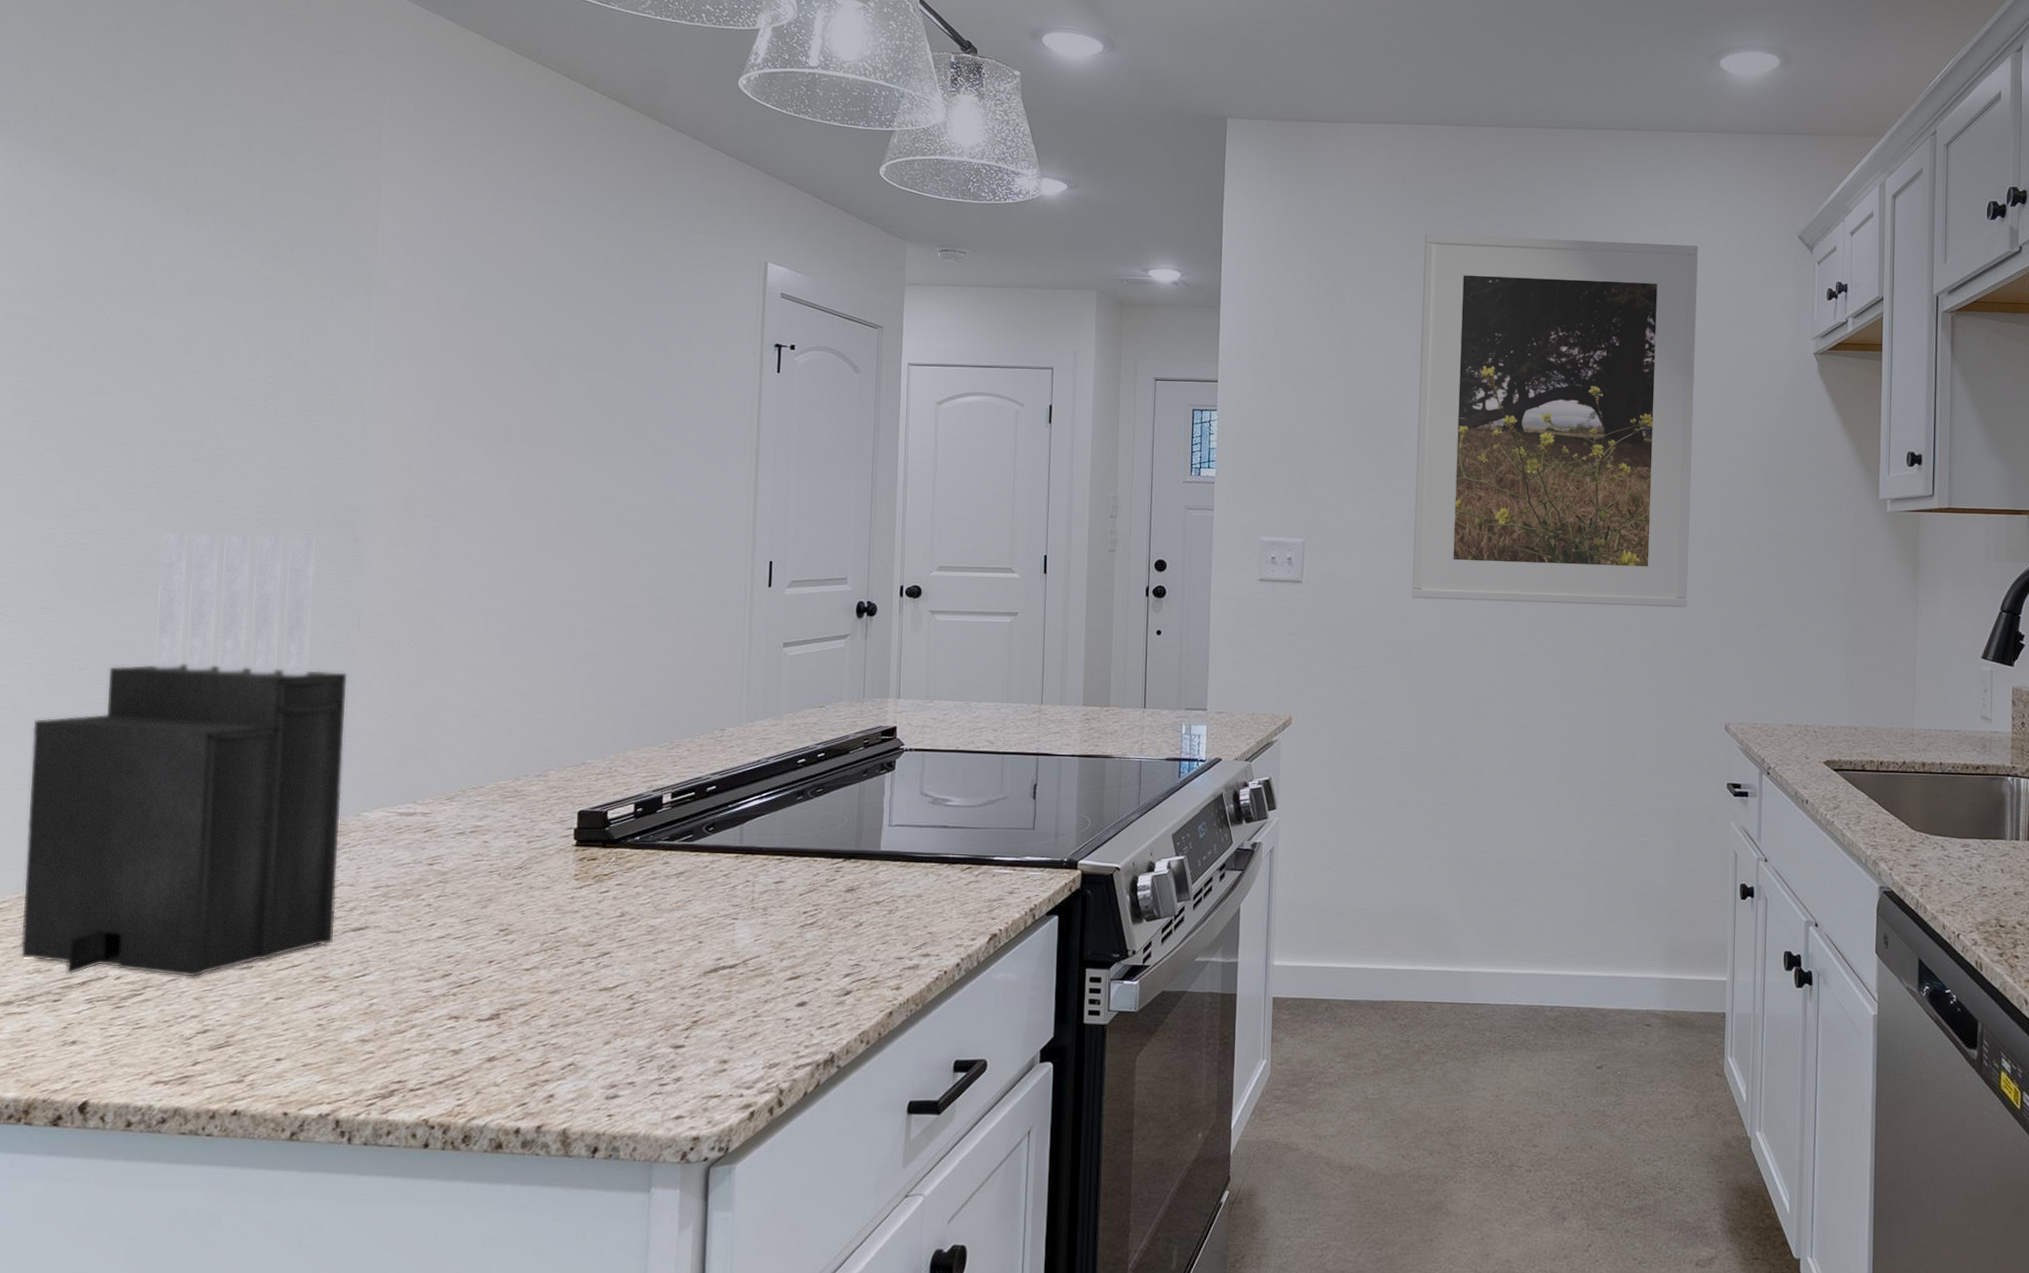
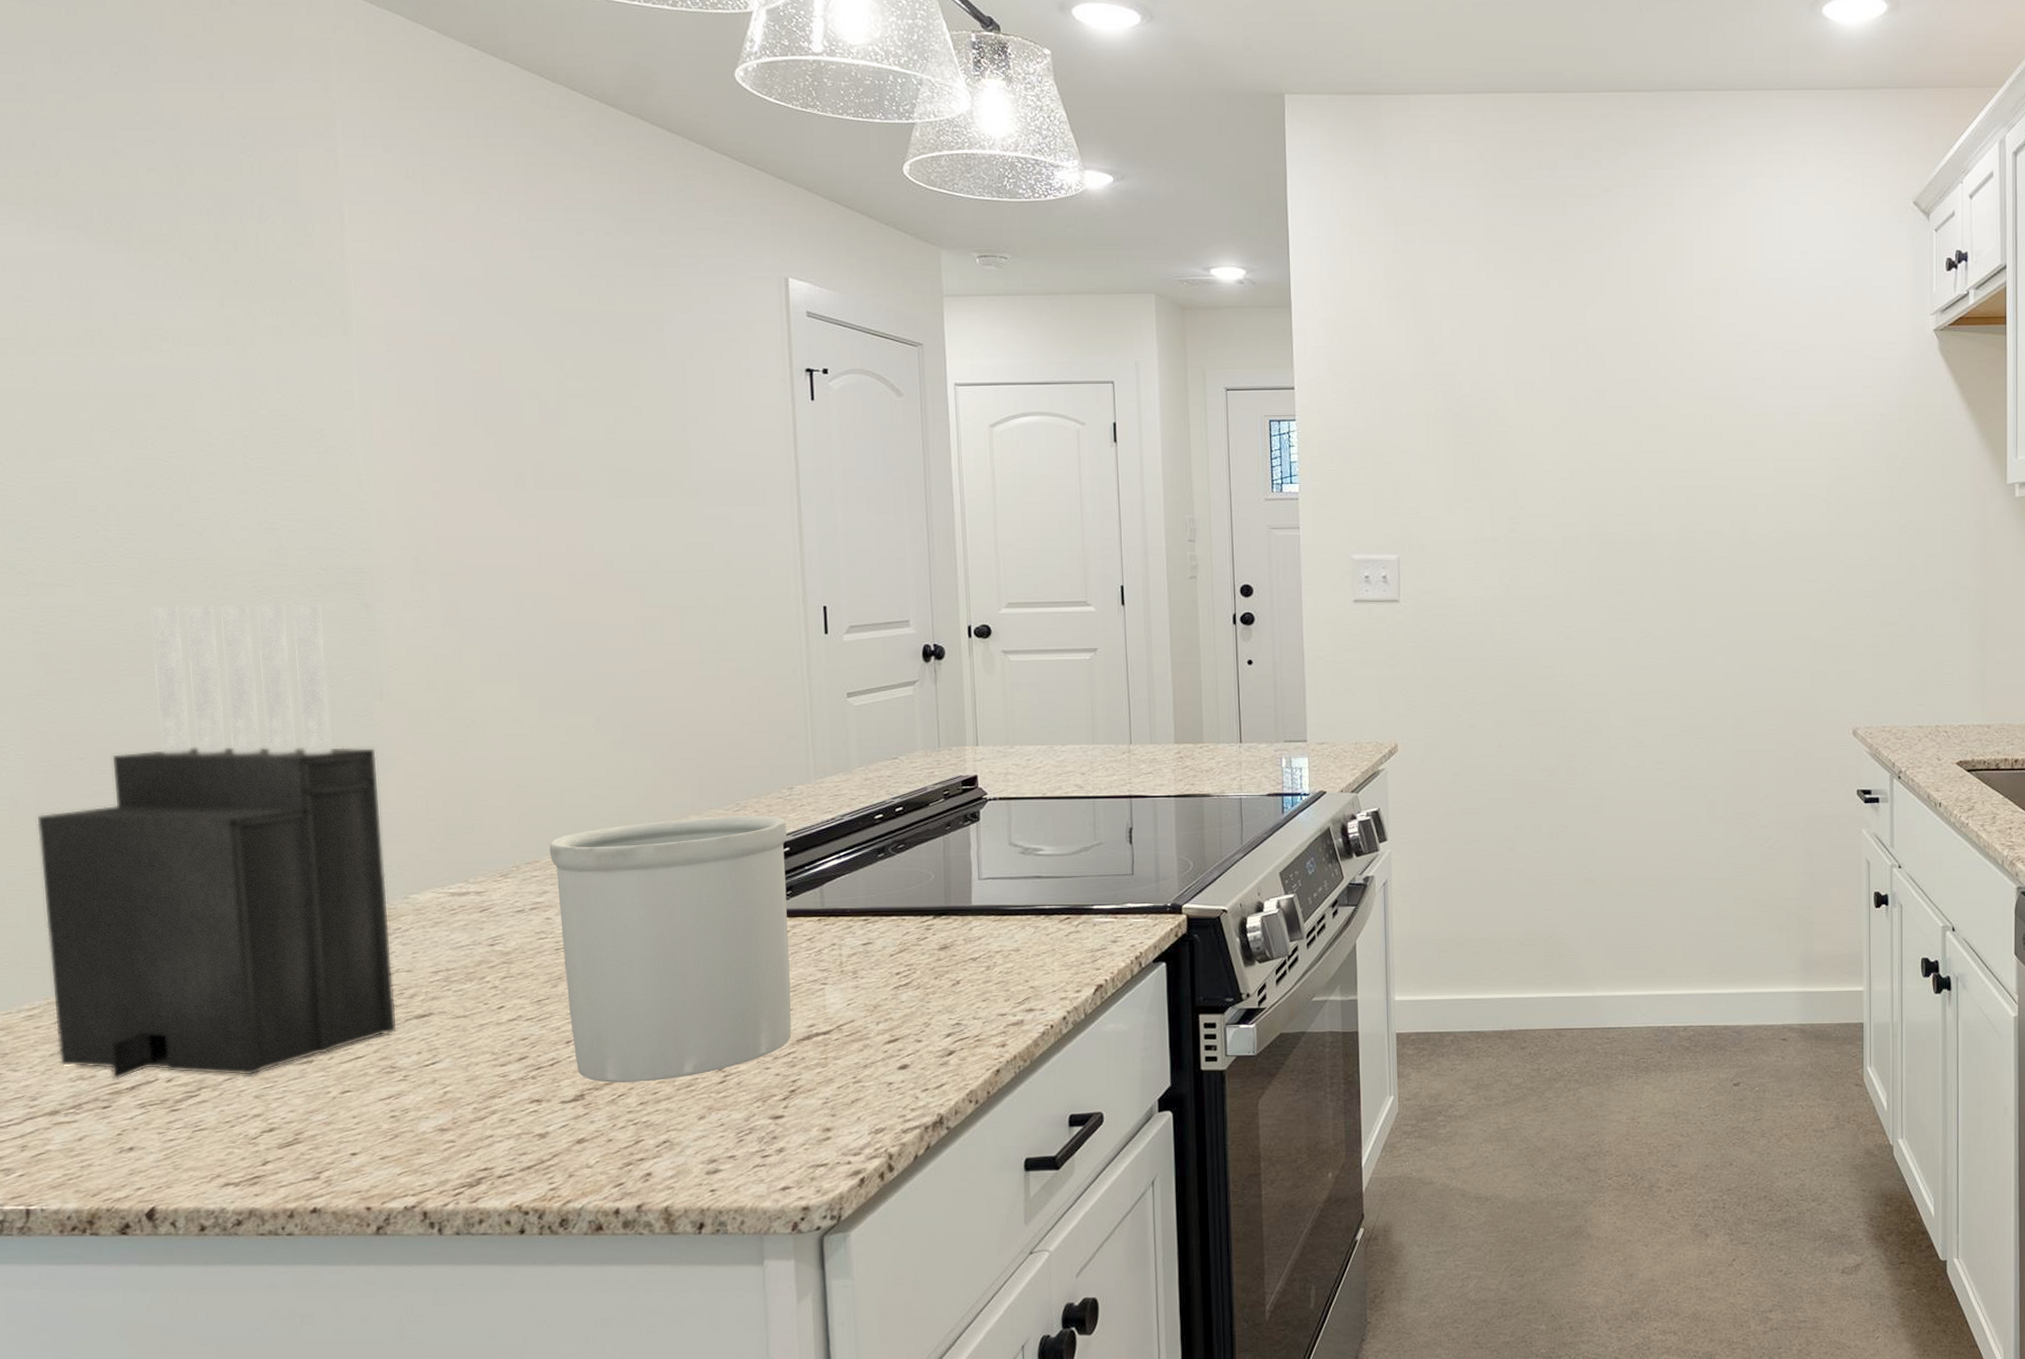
utensil holder: none [494,753,716,1005] -> present [549,815,792,1083]
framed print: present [1412,233,1698,608] -> none [1510,215,1809,613]

